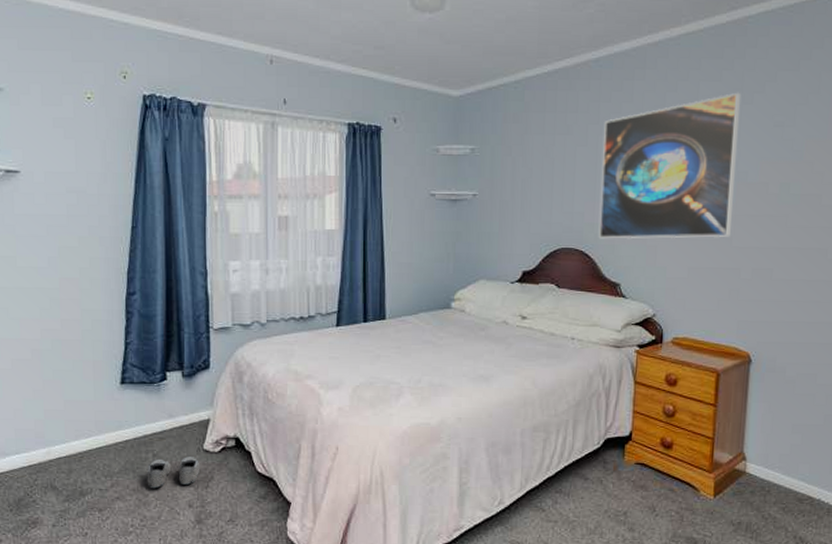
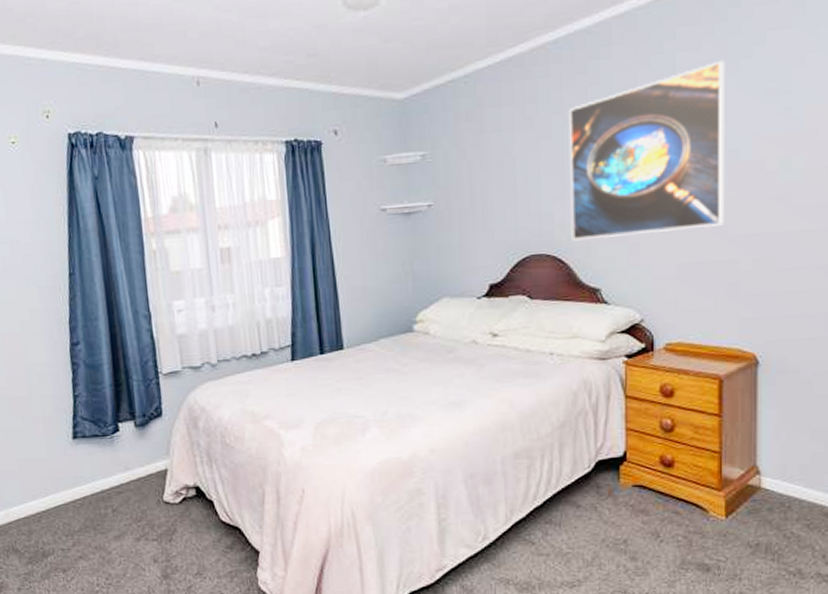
shoe: present [147,457,201,489] -> none [108,509,163,545]

